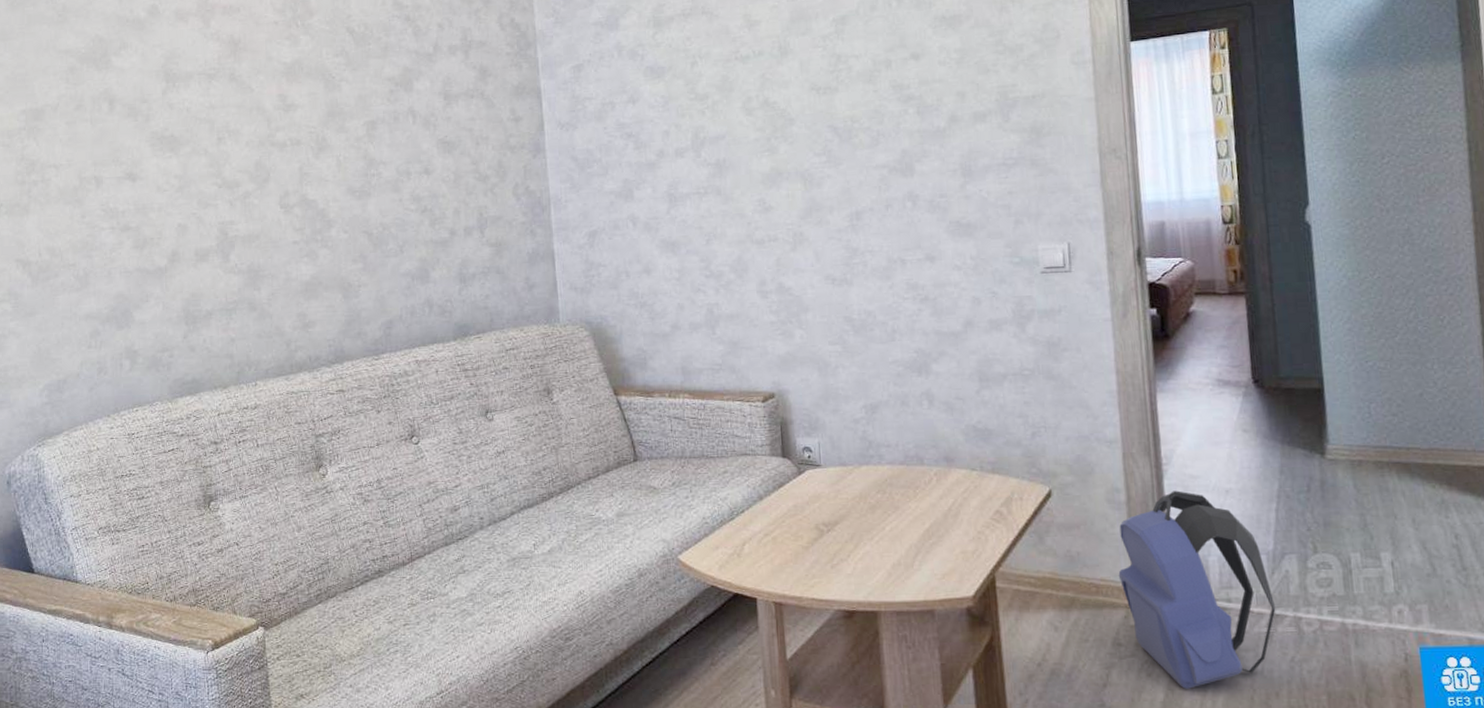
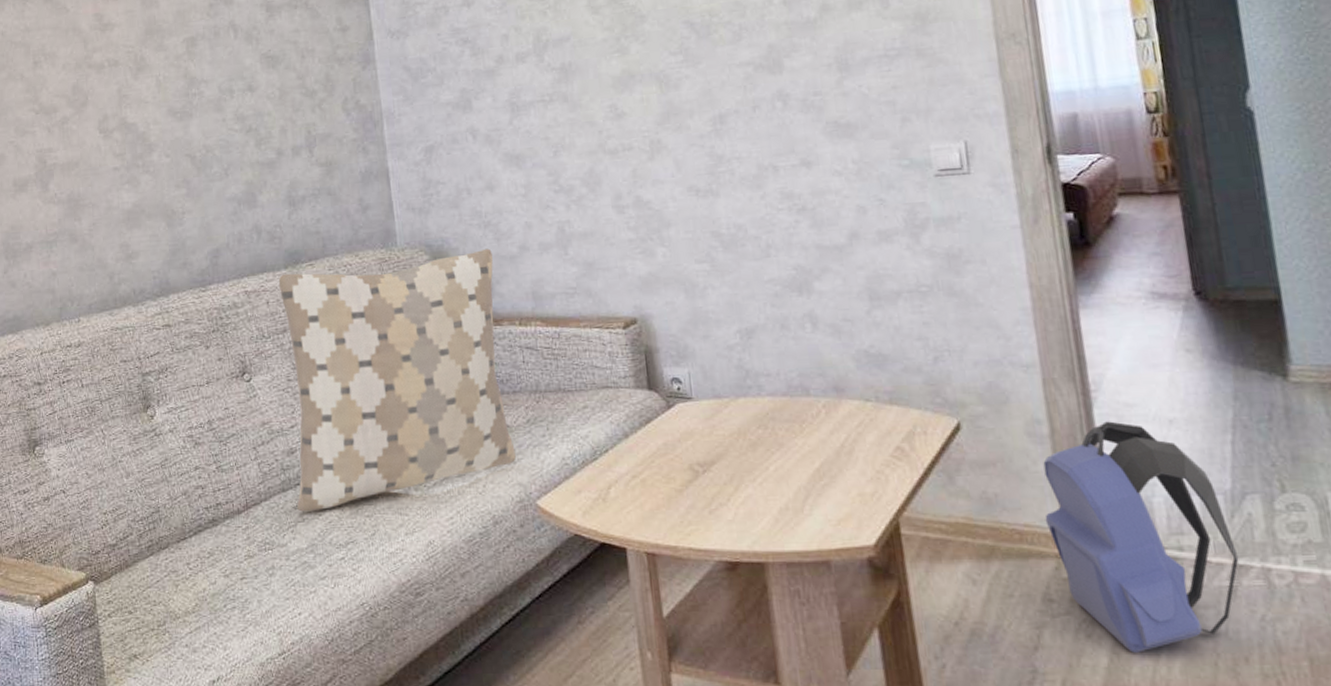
pillow: none [447,326,661,564] -> present [278,248,516,512]

